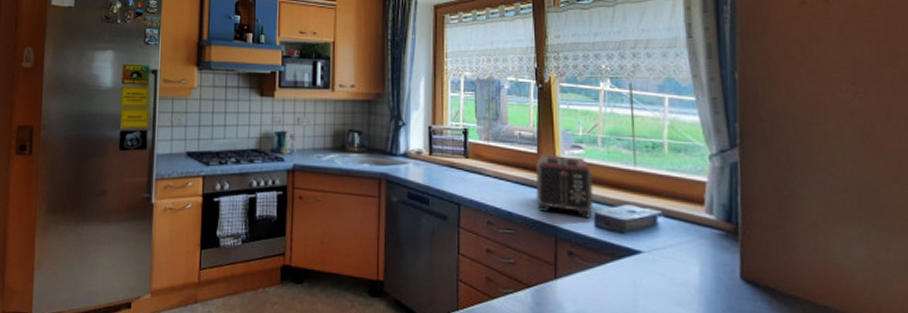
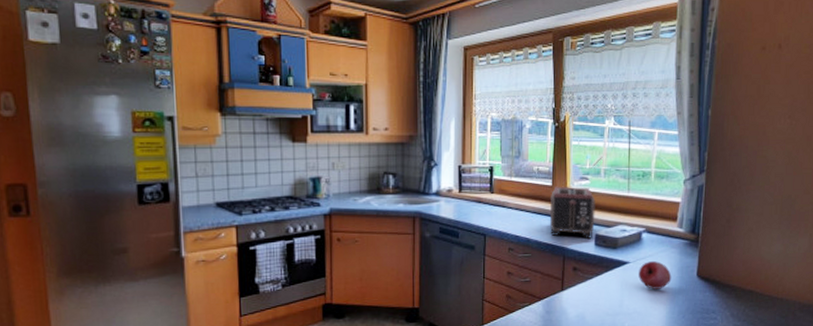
fruit: none [656,253,704,291] -> present [638,261,672,289]

